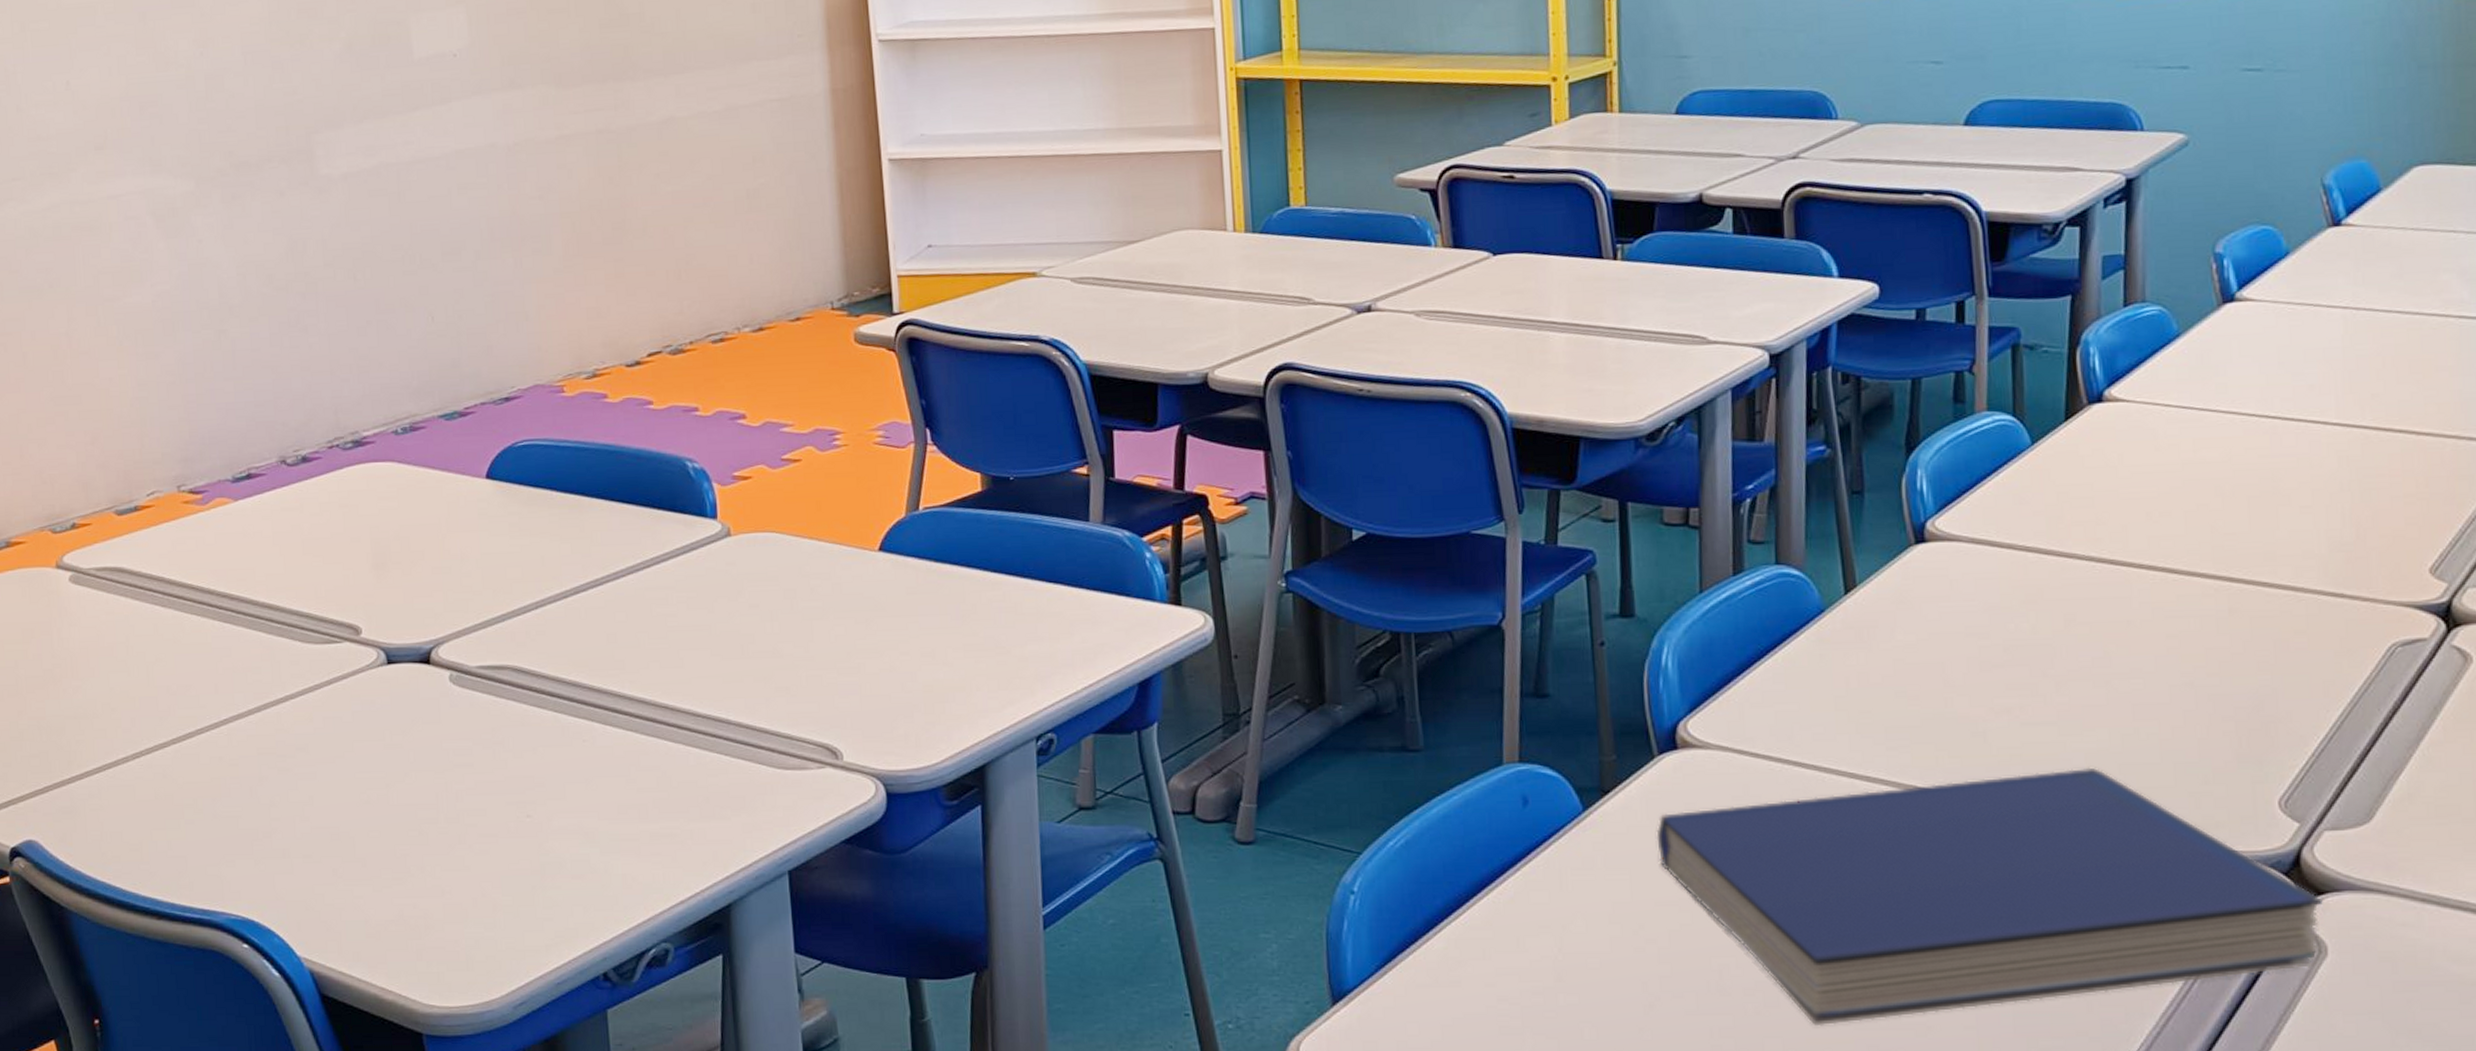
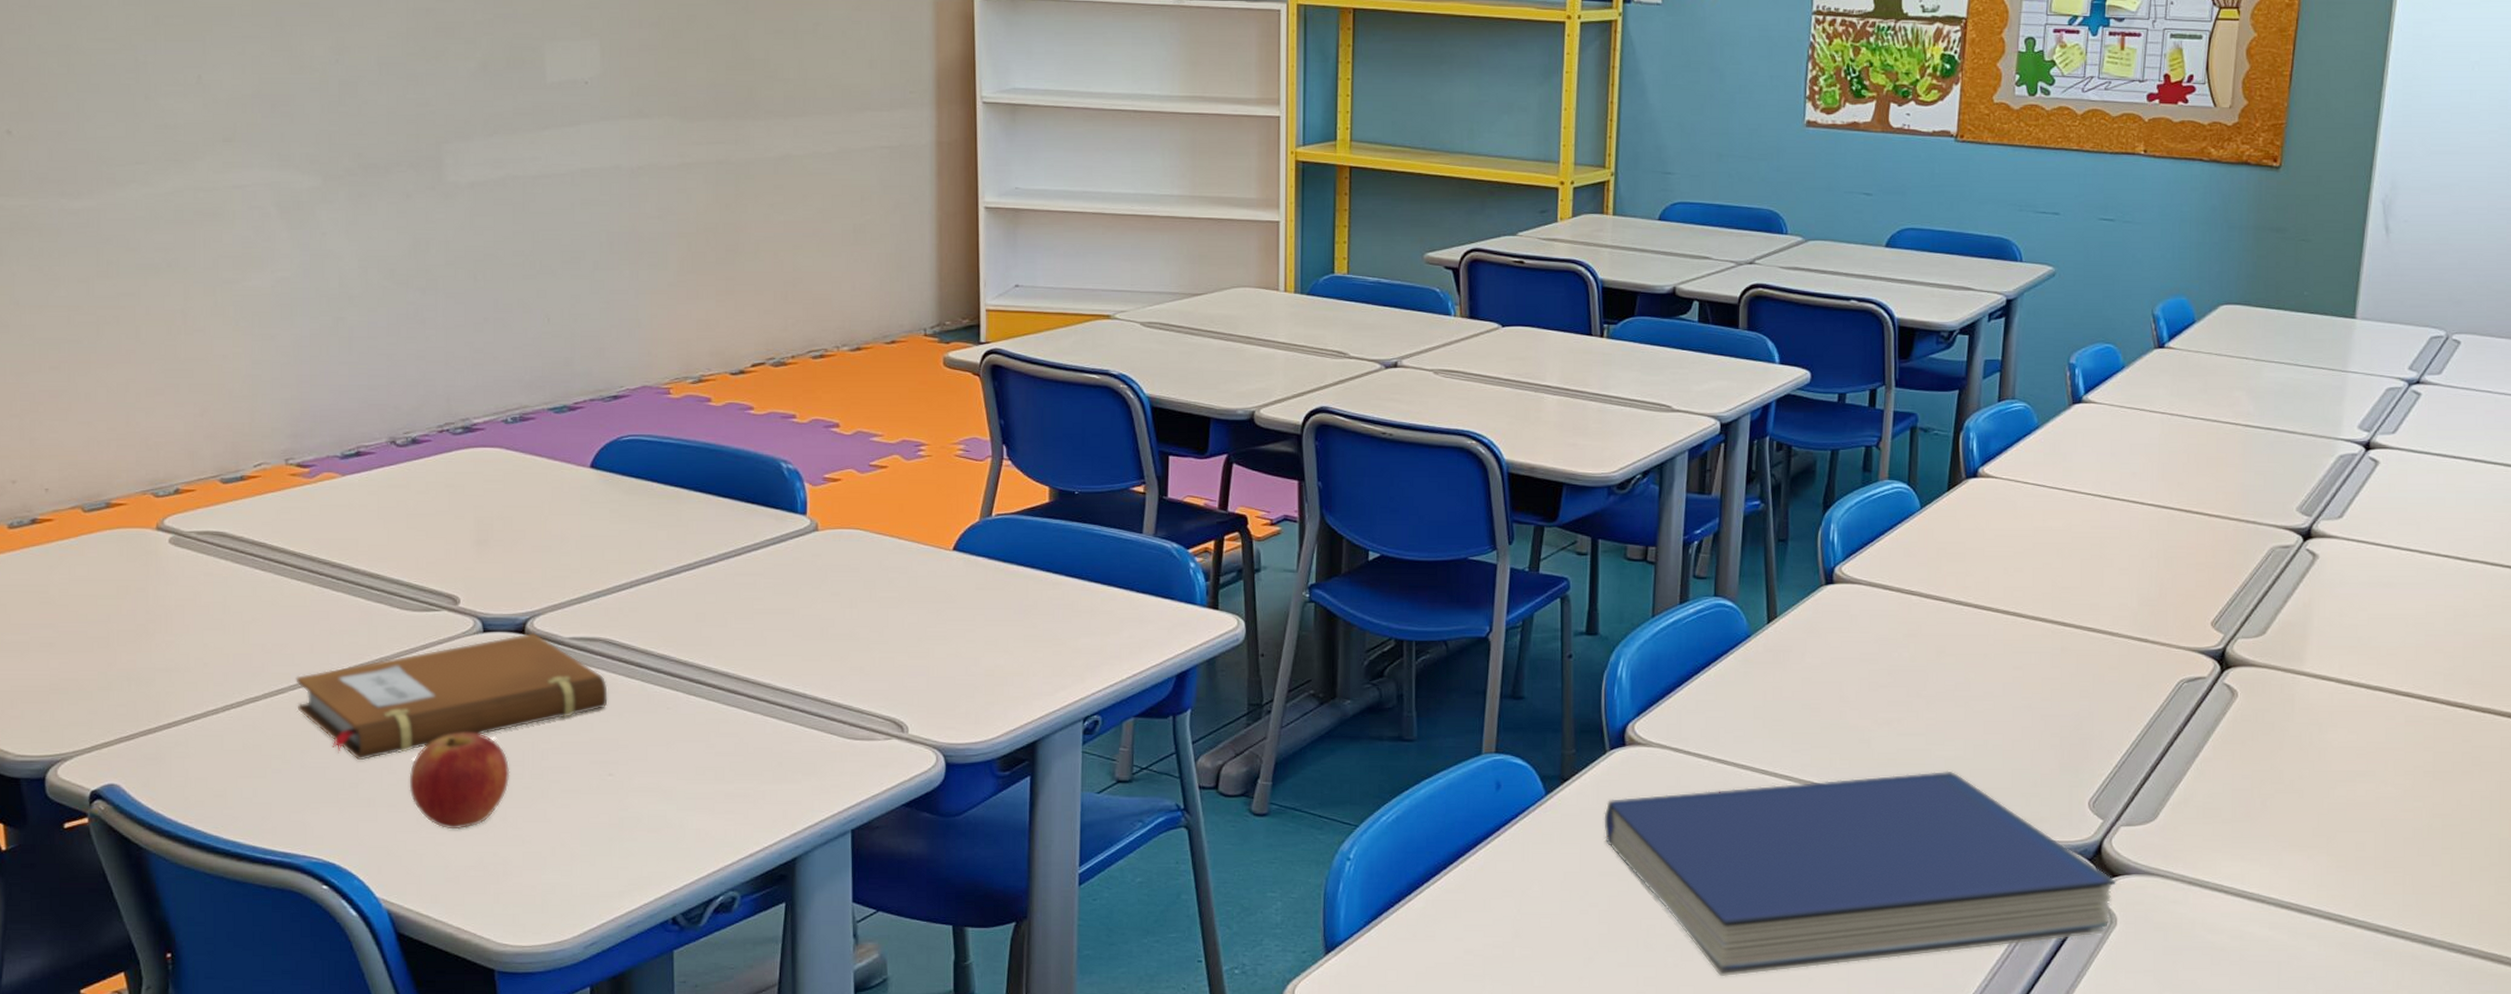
notebook: none [202,662,521,807] -> present [296,632,608,760]
apple: none [322,774,425,881] -> present [409,732,510,830]

